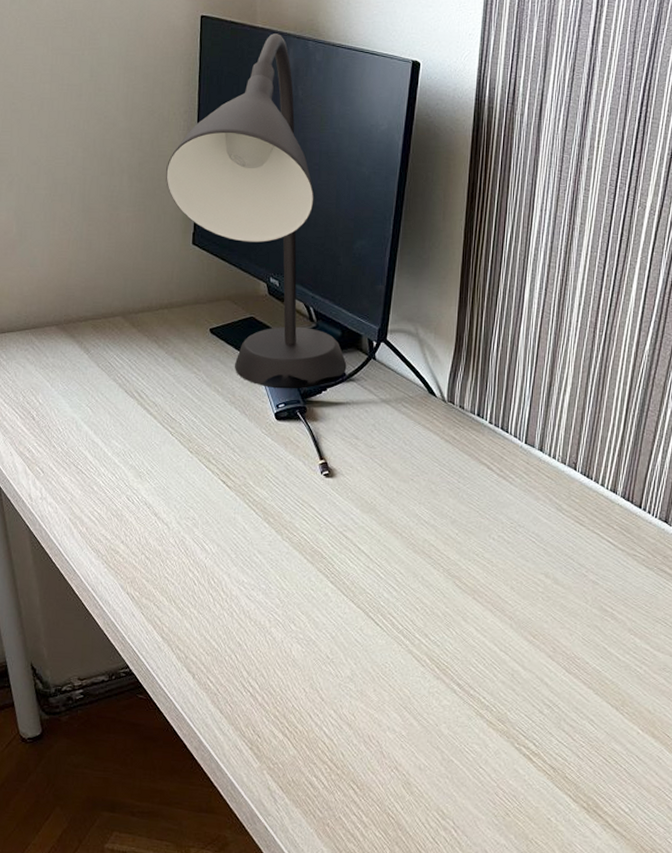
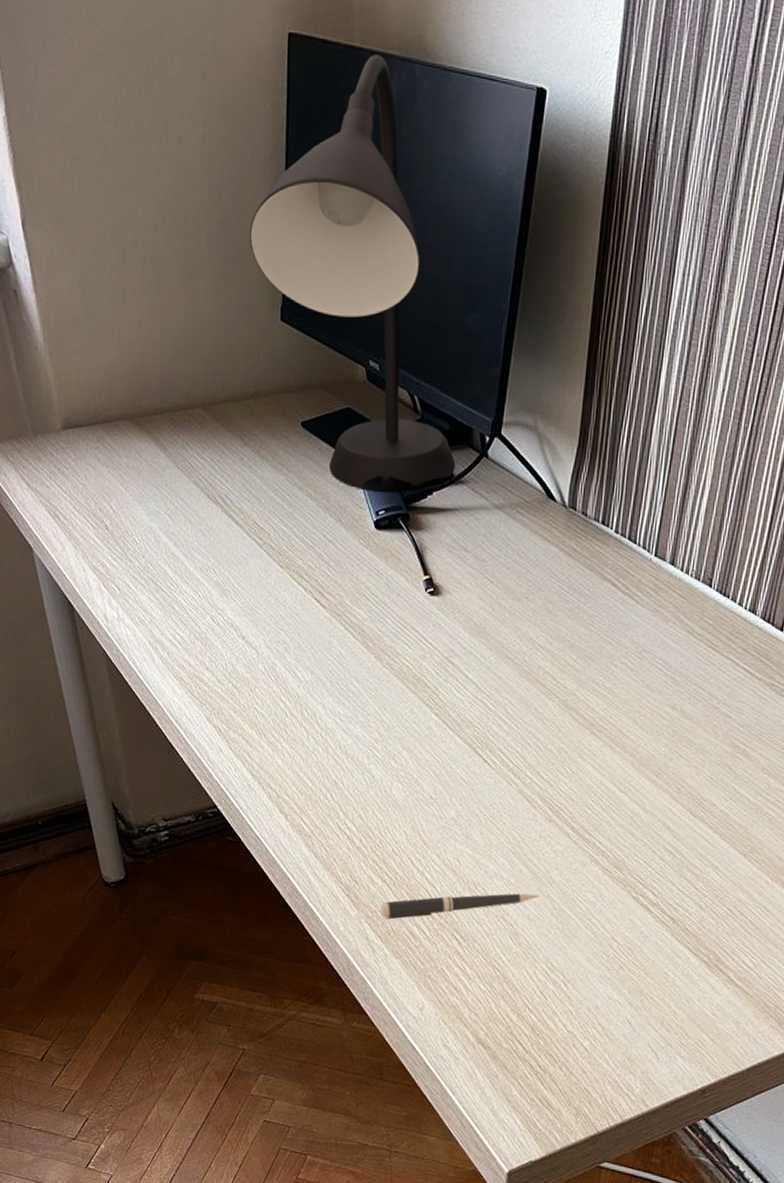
pen: none [282,745,431,771] -> present [381,893,541,920]

